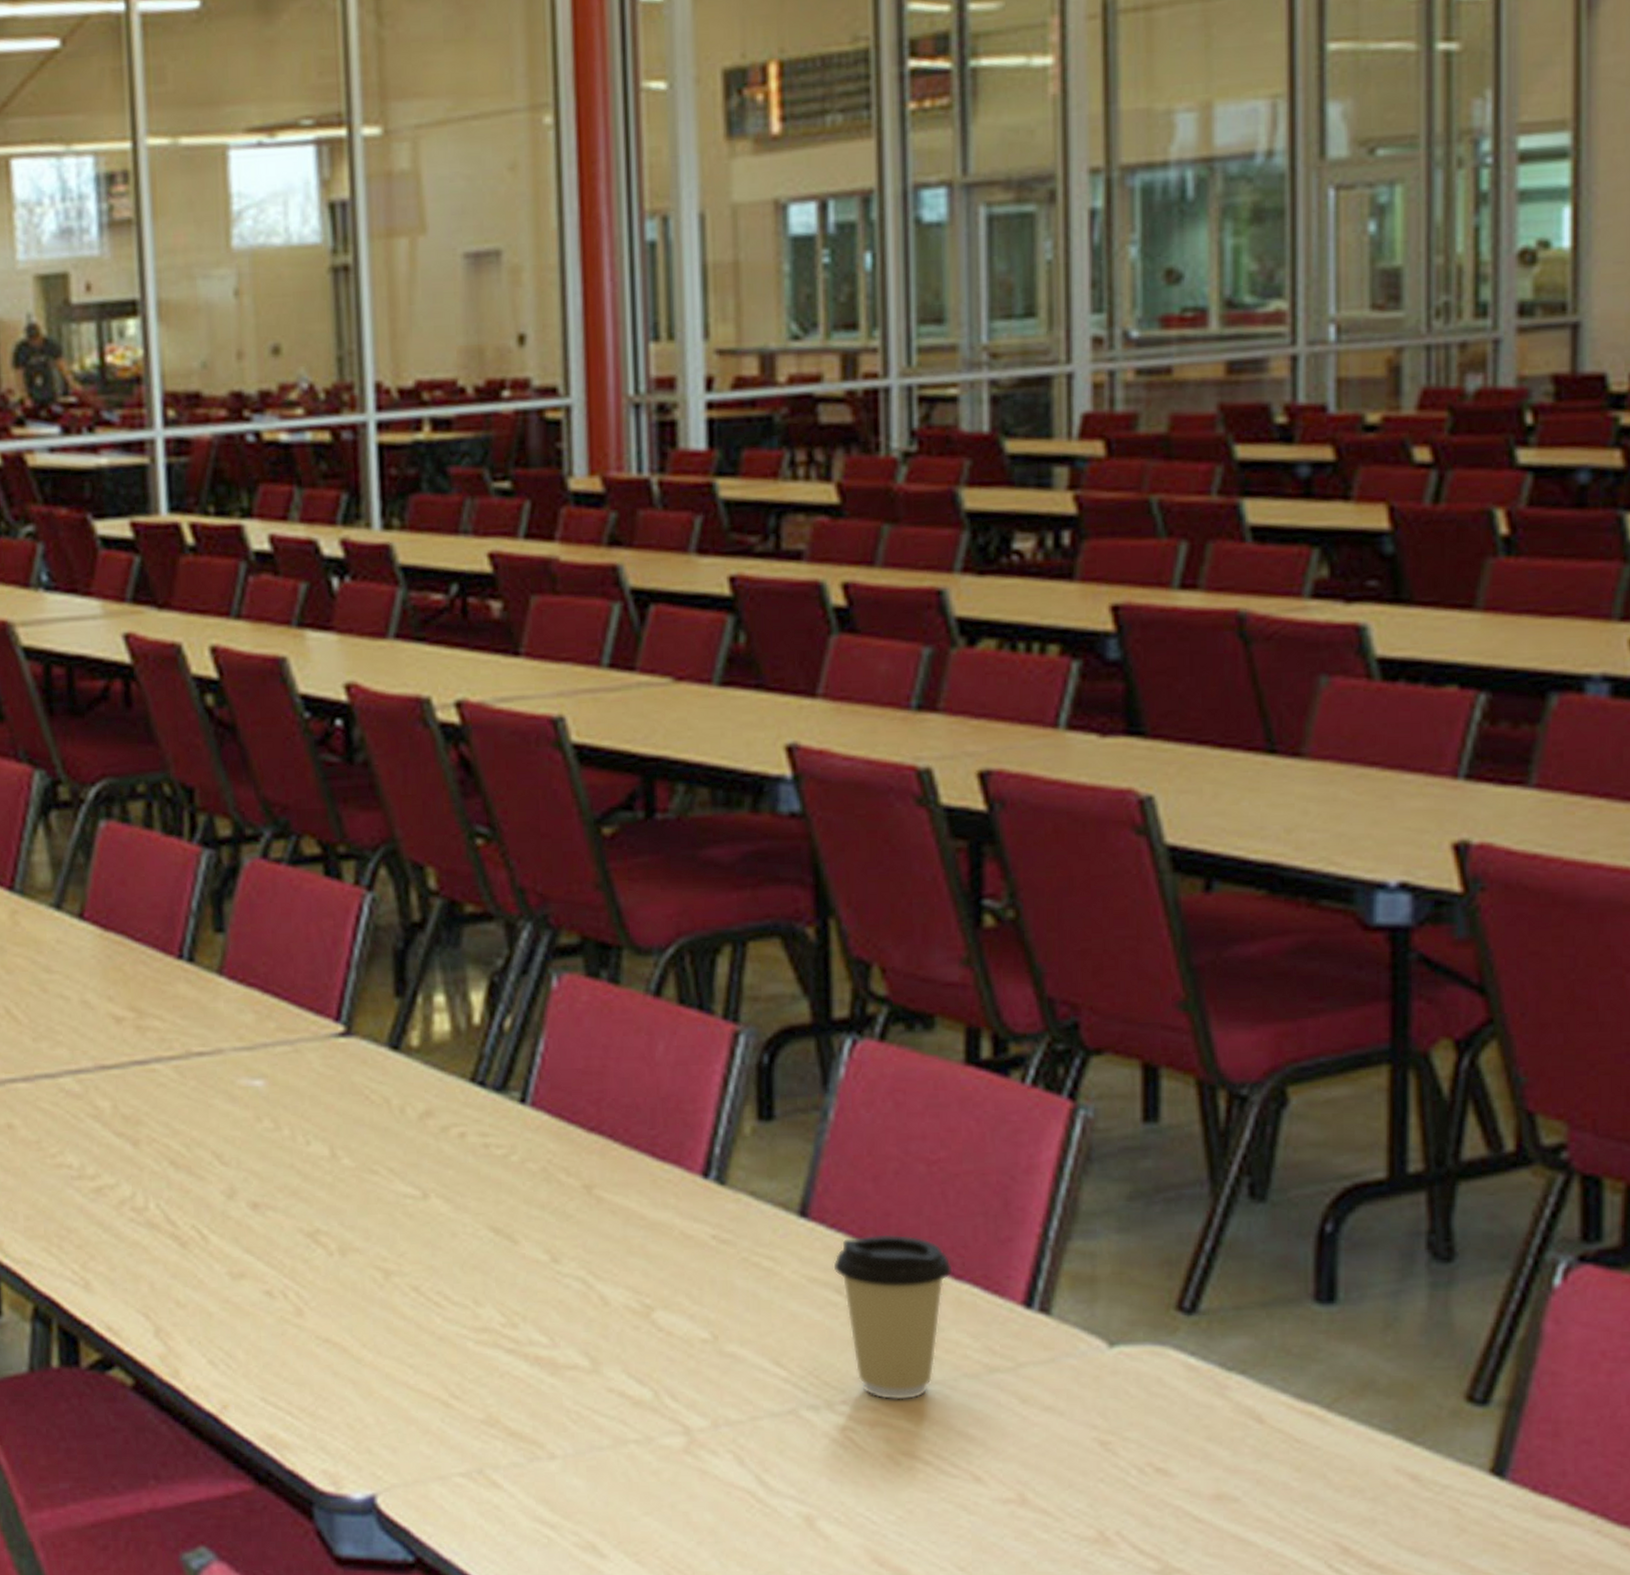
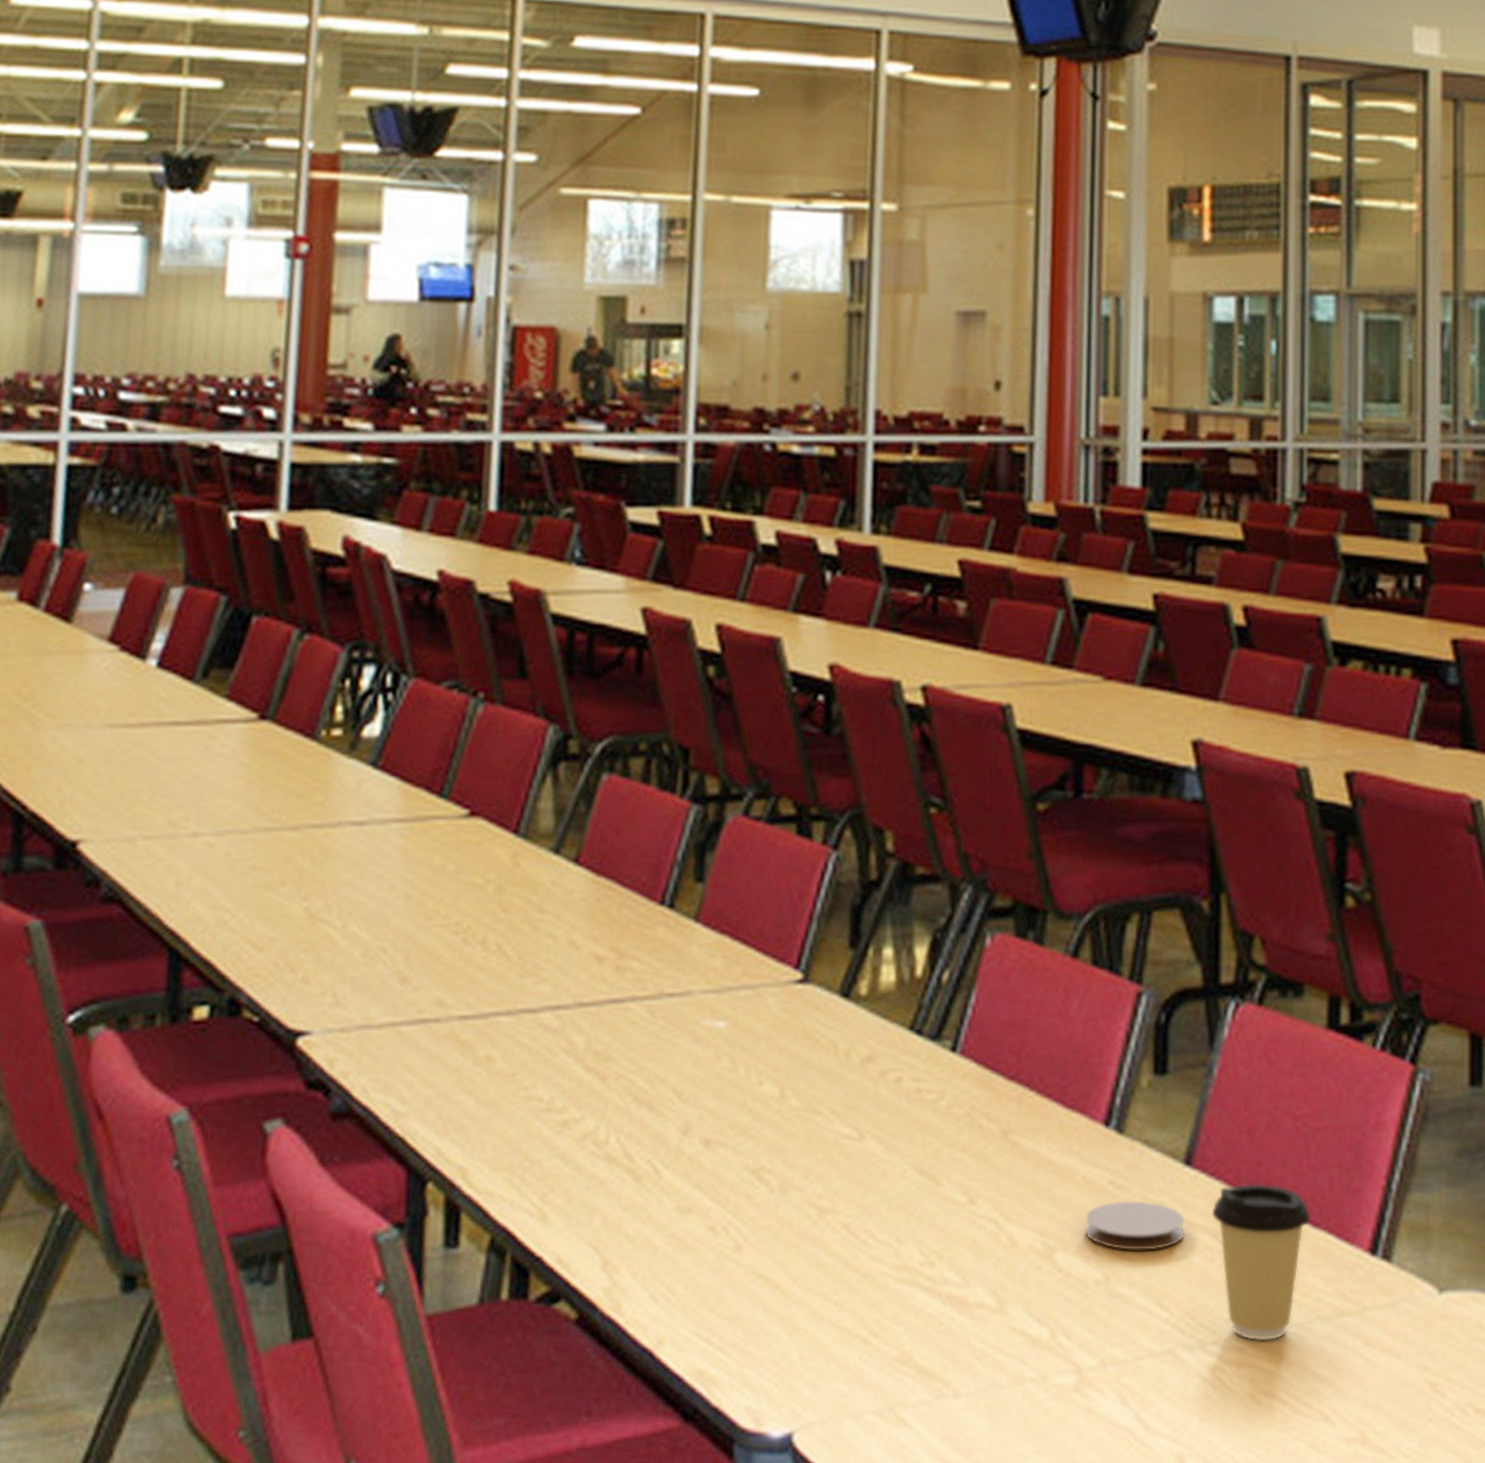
coaster: none [686,1256,803,1308] -> present [1085,1201,1185,1251]

